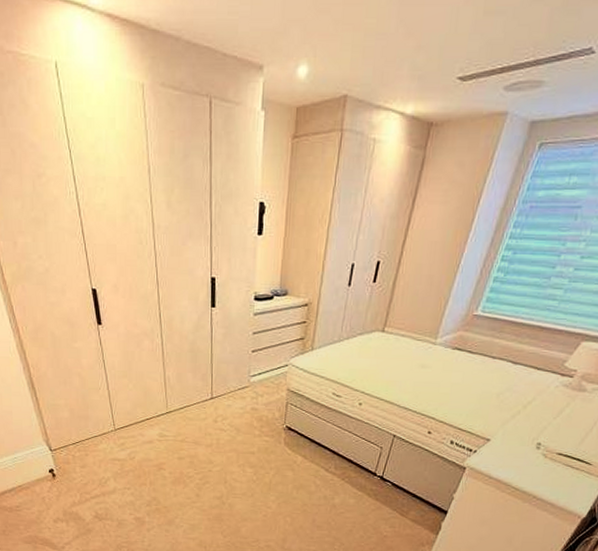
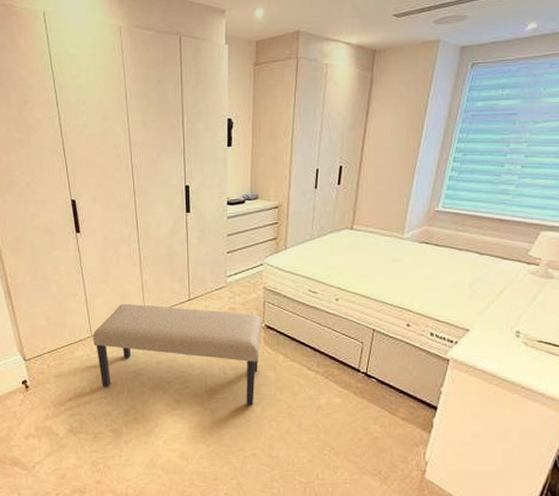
bench: none [115,400,283,502] -> present [92,304,262,406]

